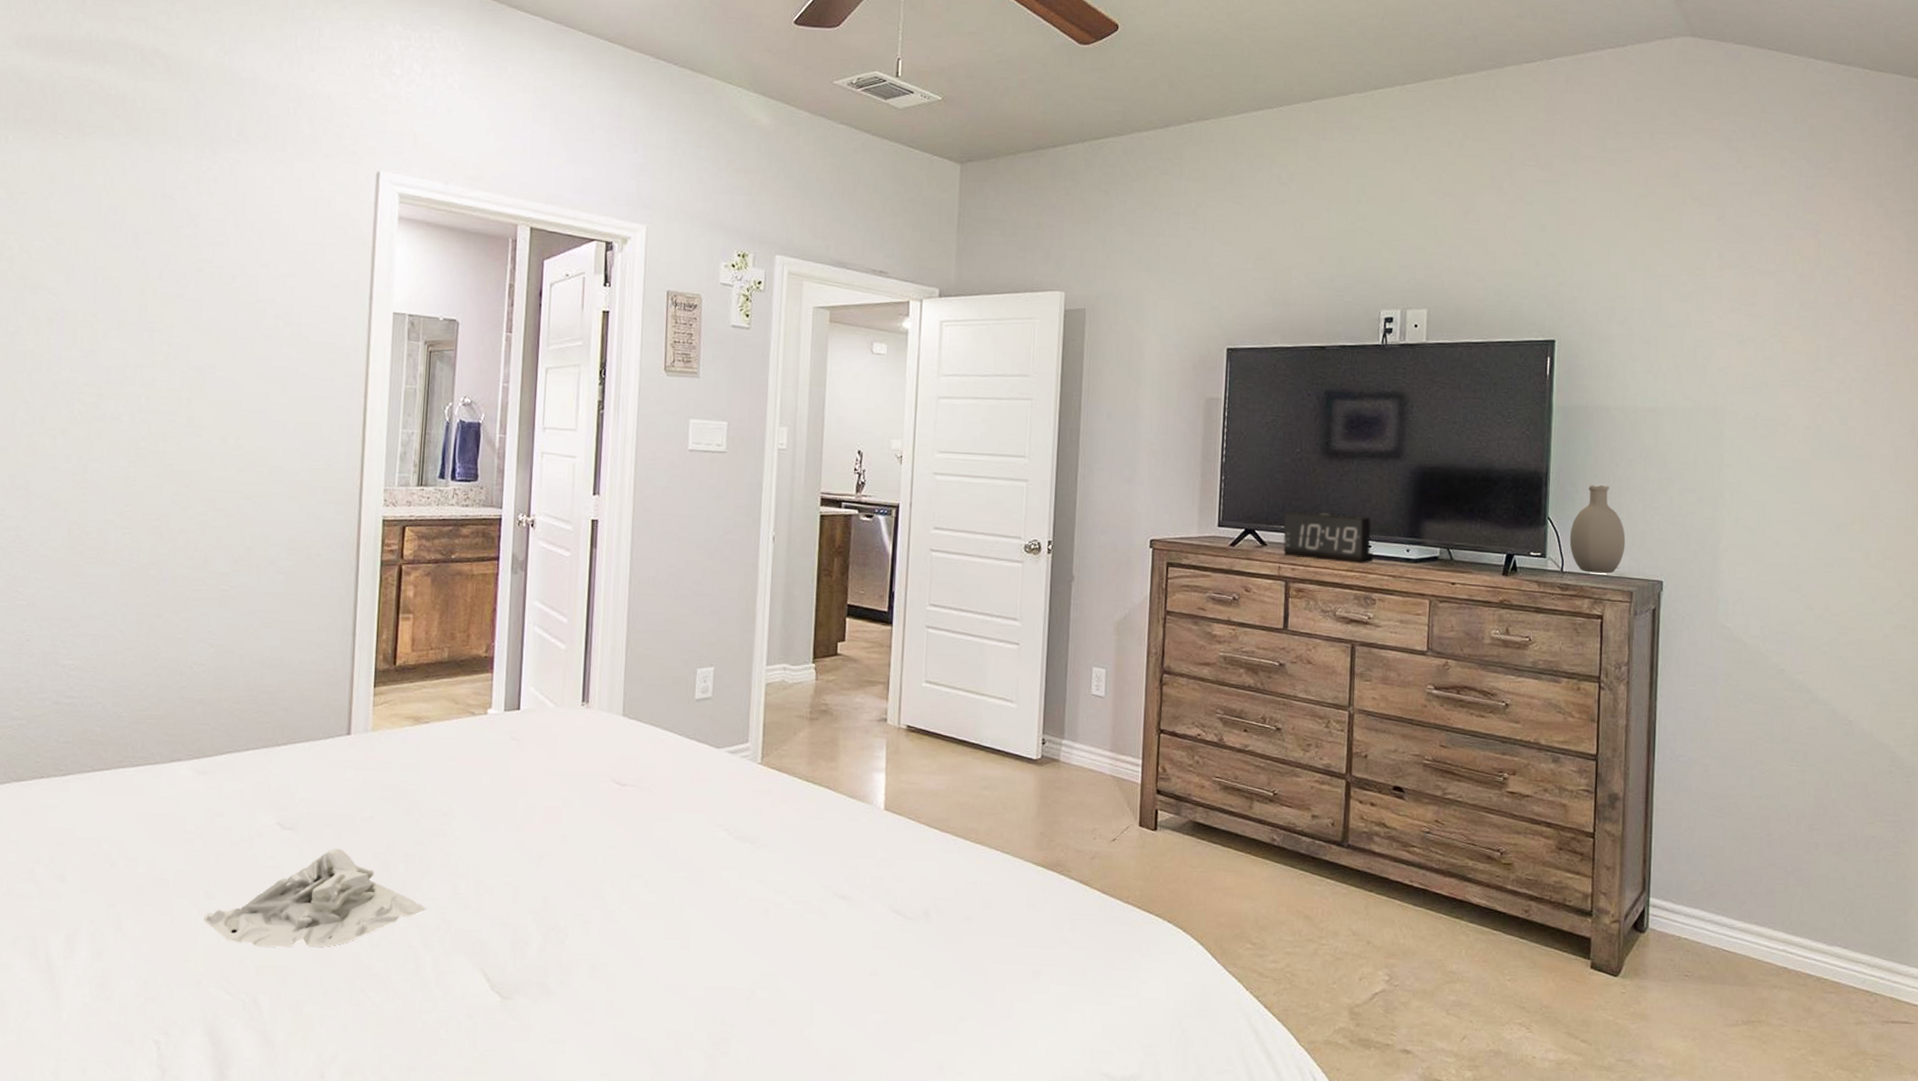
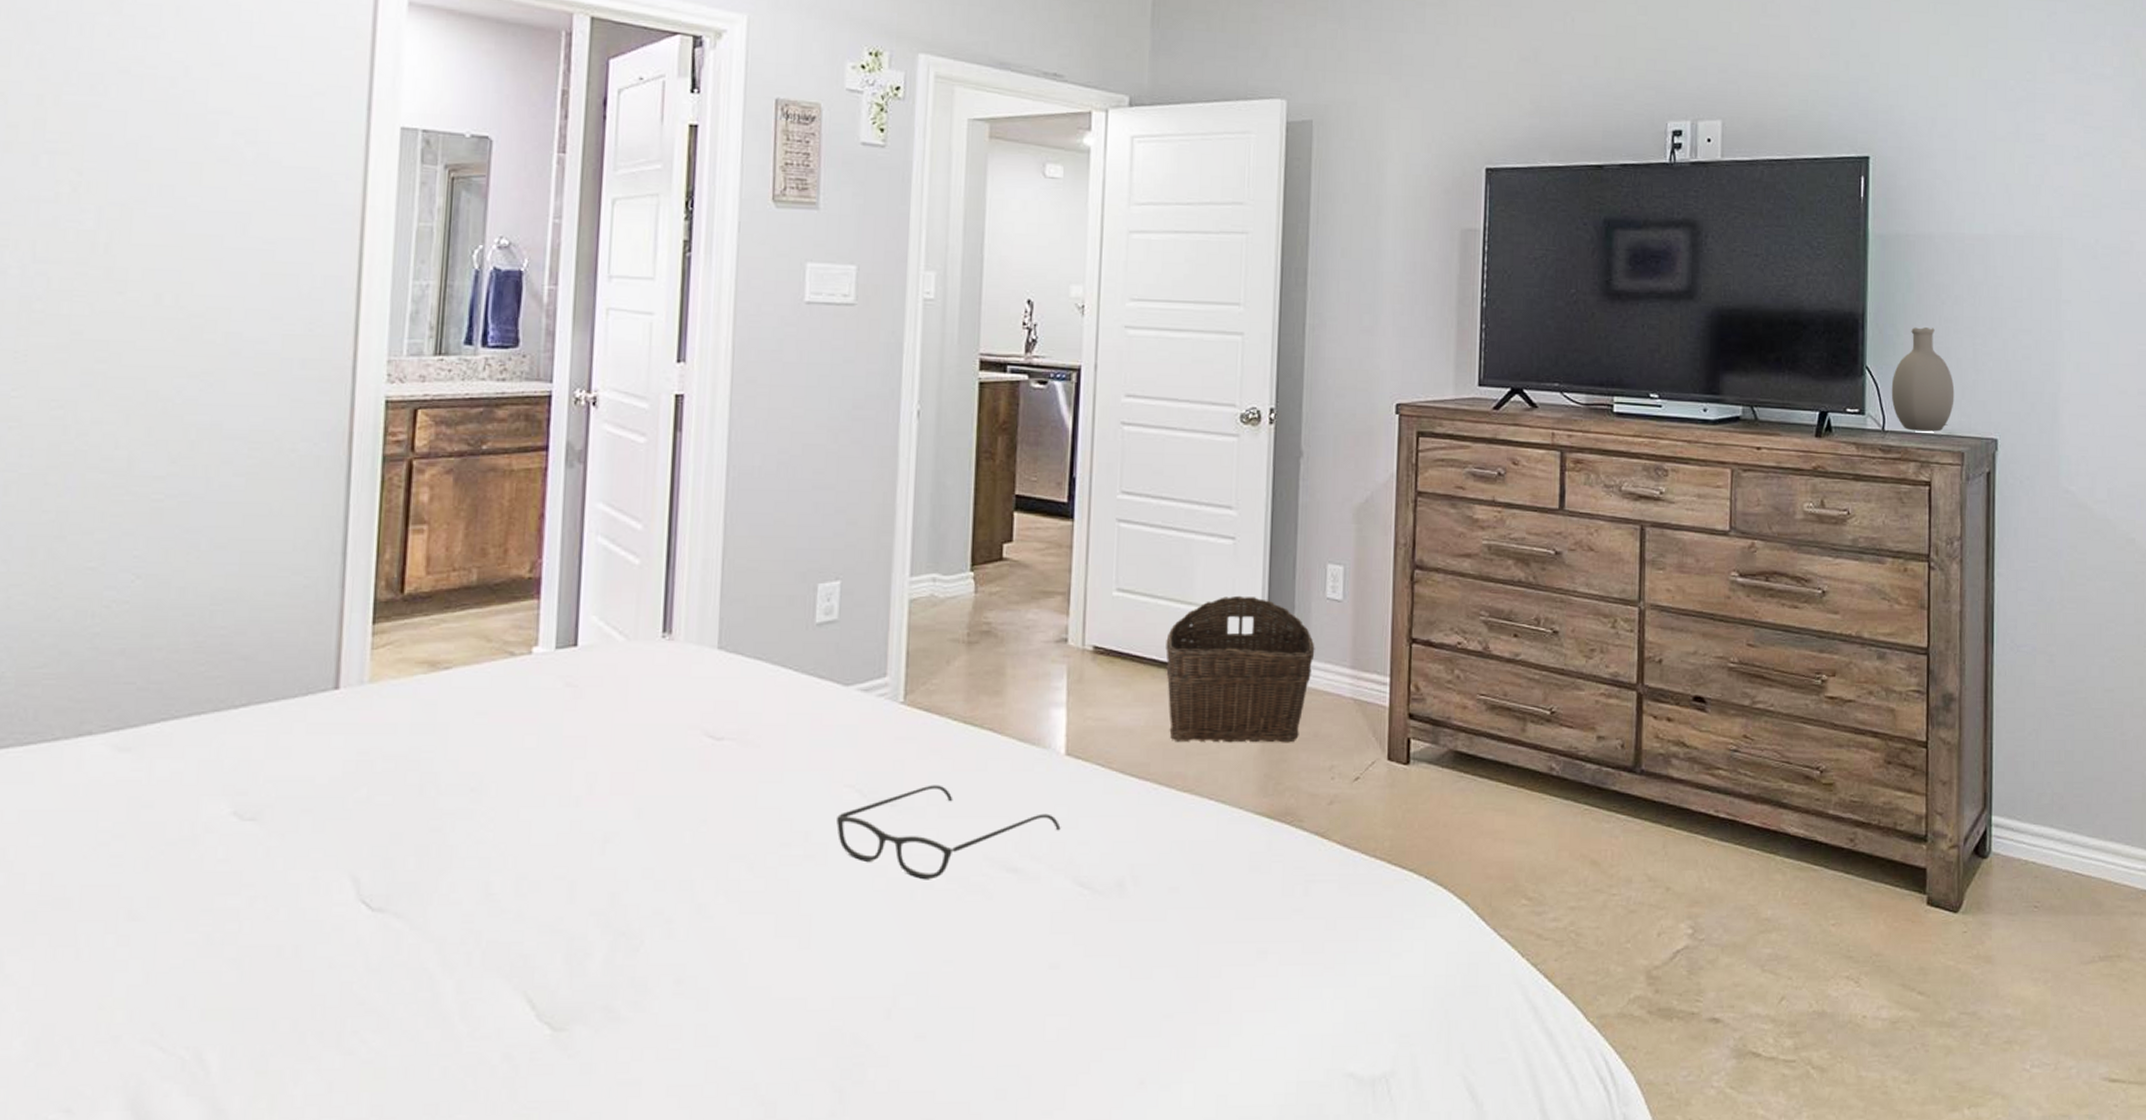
tissue: present [204,848,428,947] -> none [124,842,449,982]
eyeglasses: none [710,828,880,901] -> present [837,785,1061,880]
wicker basket: none [963,689,1082,809] -> present [1166,595,1315,743]
alarm clock: present [1283,511,1373,565] -> none [1557,365,1664,429]

